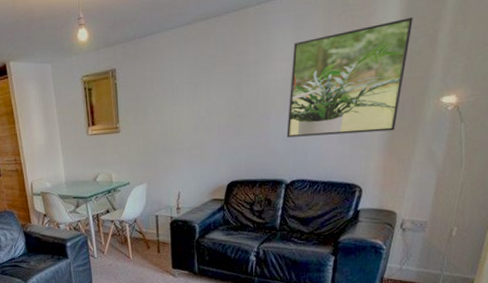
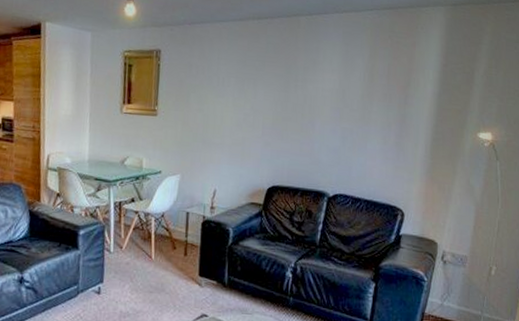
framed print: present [287,17,413,138] -> none [331,53,452,158]

